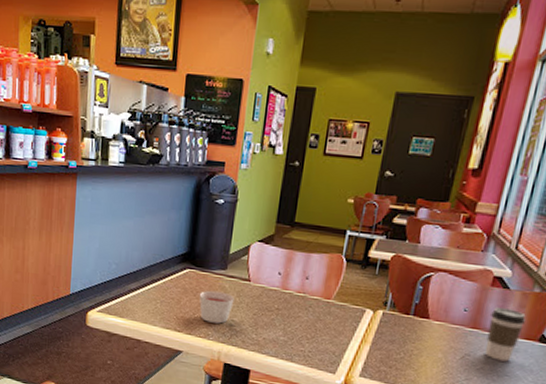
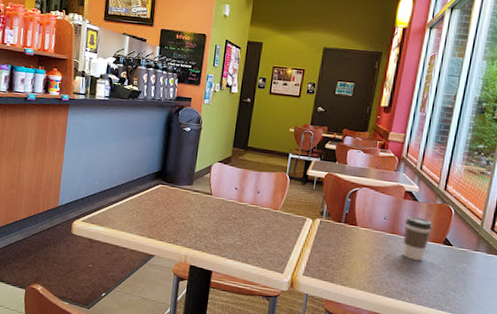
candle: present [199,290,234,324] -> none [169,202,199,231]

